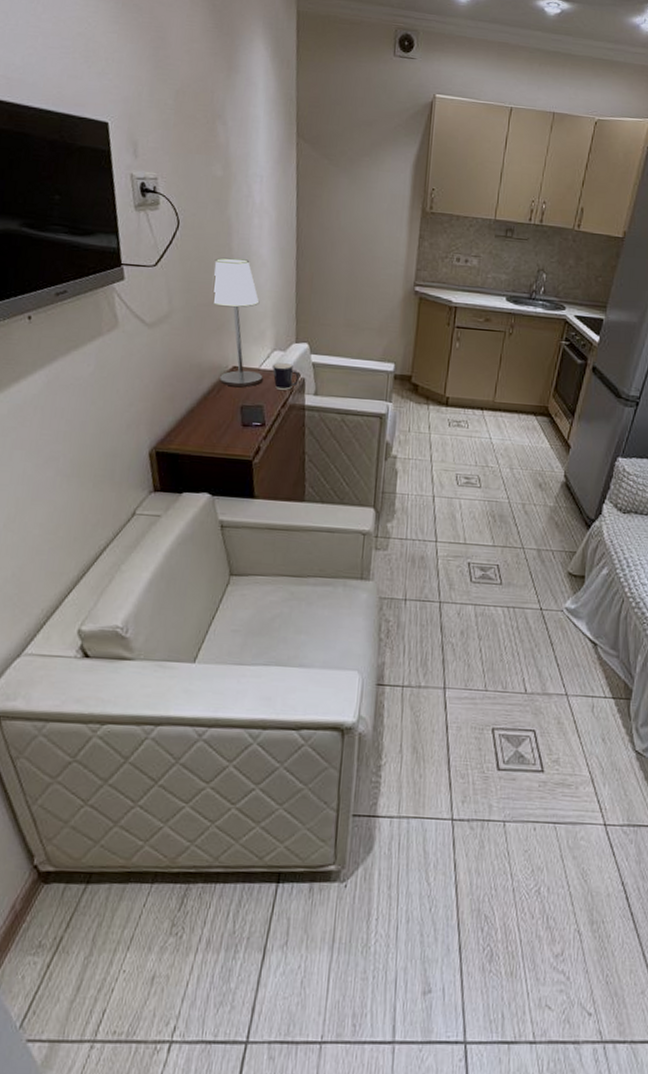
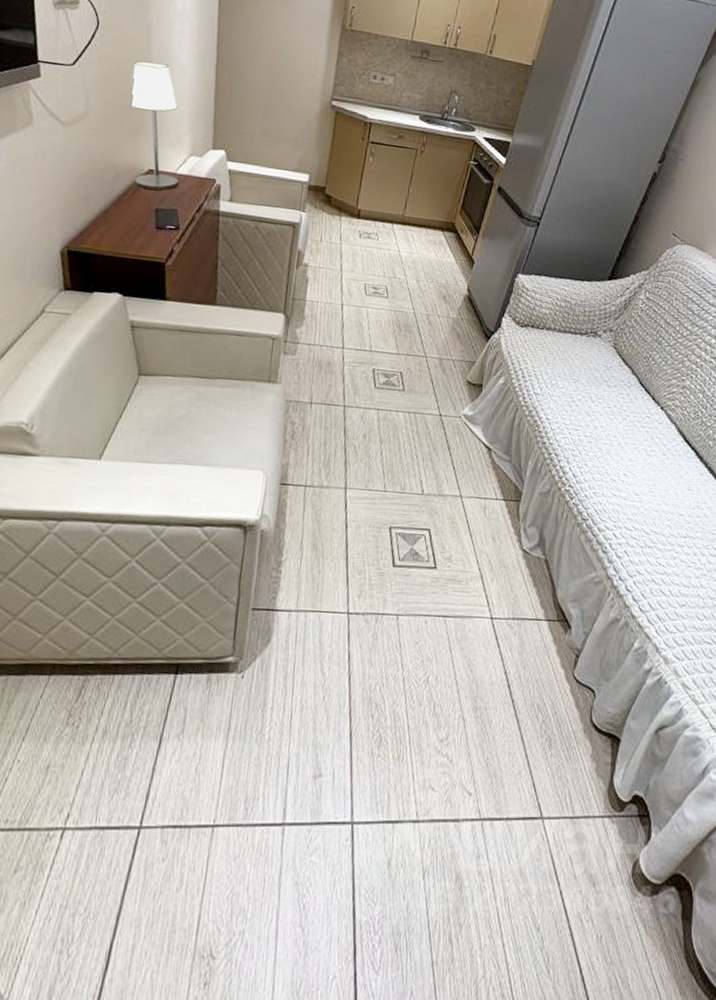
mug: present [272,363,299,390] -> none [188,168,215,196]

